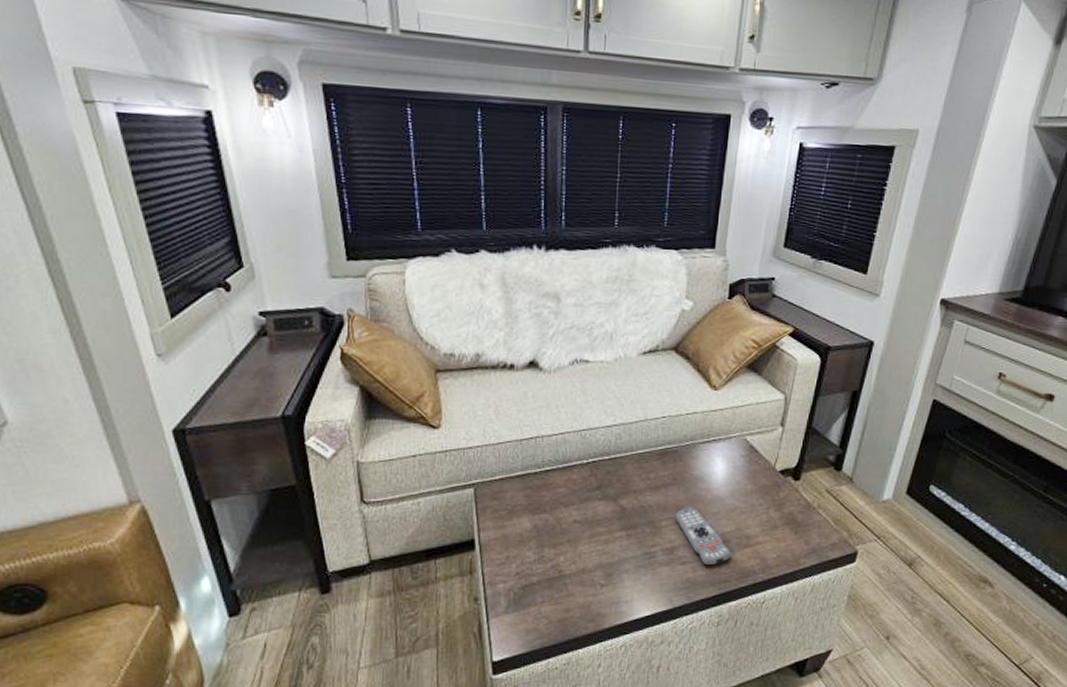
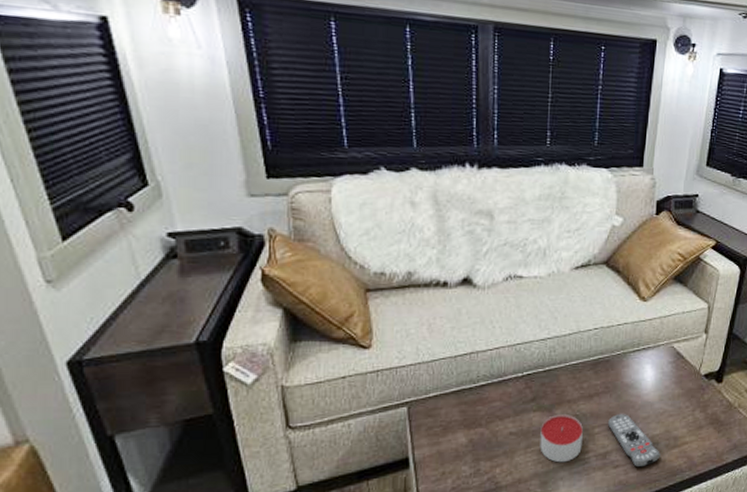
candle: none [604,504,649,555] -> present [540,413,583,463]

